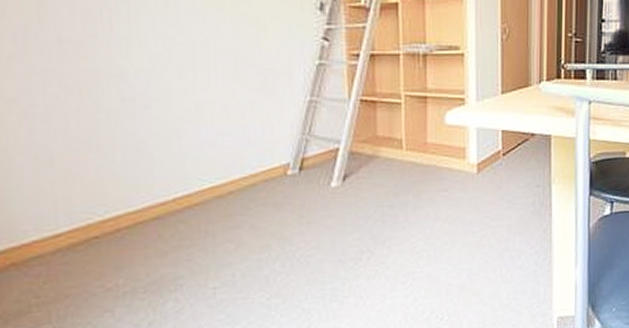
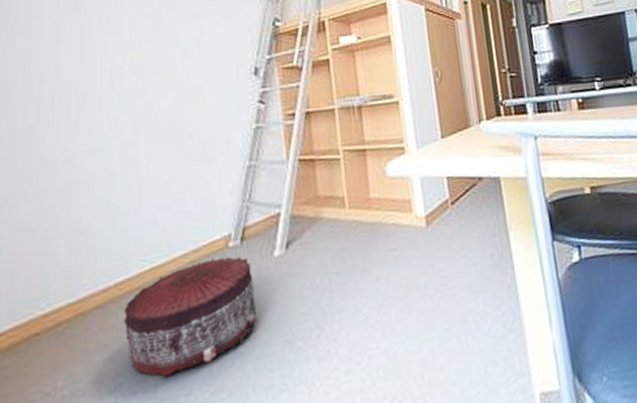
pouf: none [182,183,312,283] -> present [123,256,257,377]

